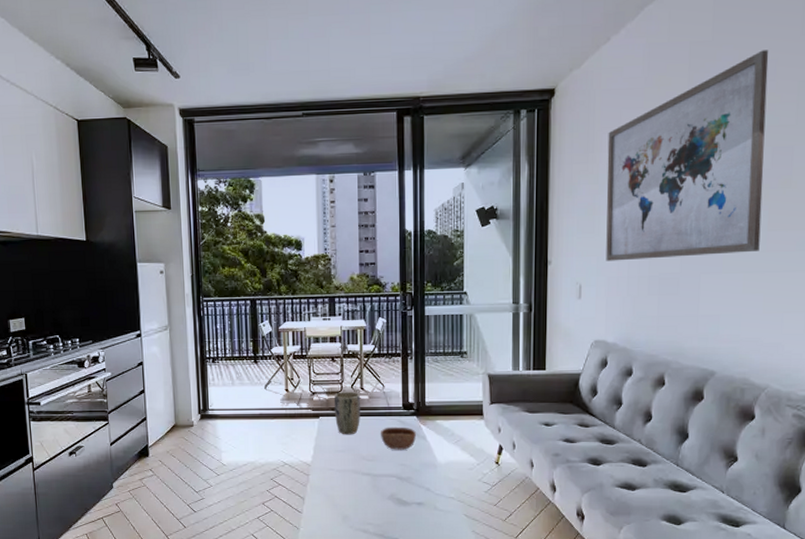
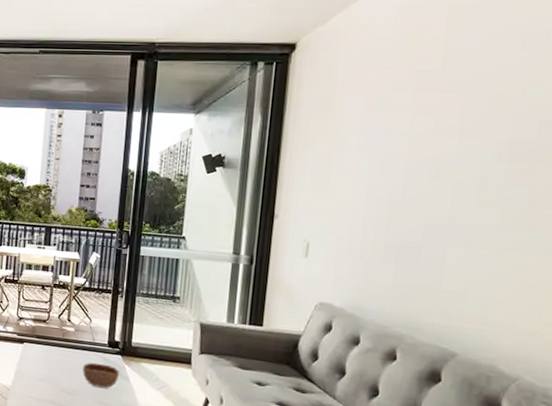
plant pot: present [334,392,360,435] -> none [39,320,66,365]
wall art: present [606,50,769,261] -> none [338,18,541,229]

